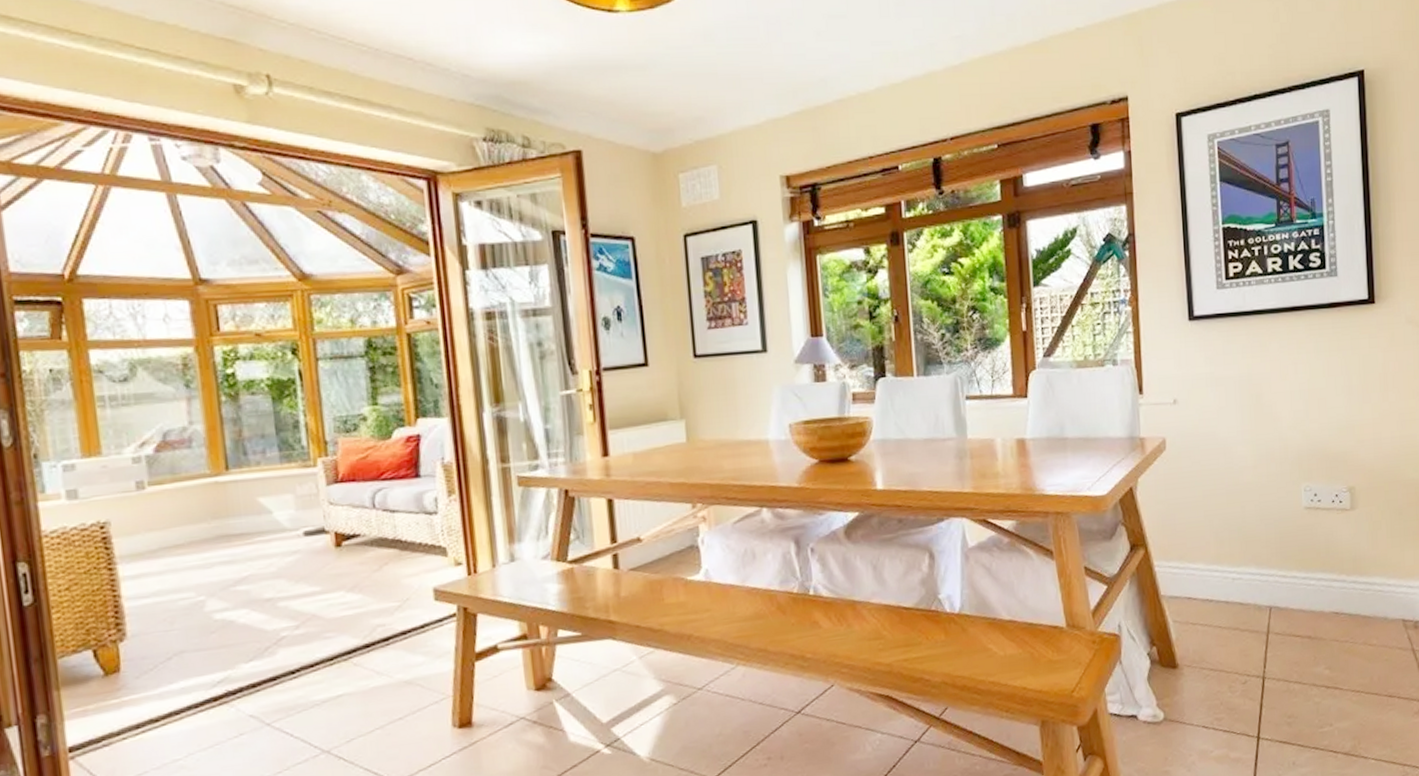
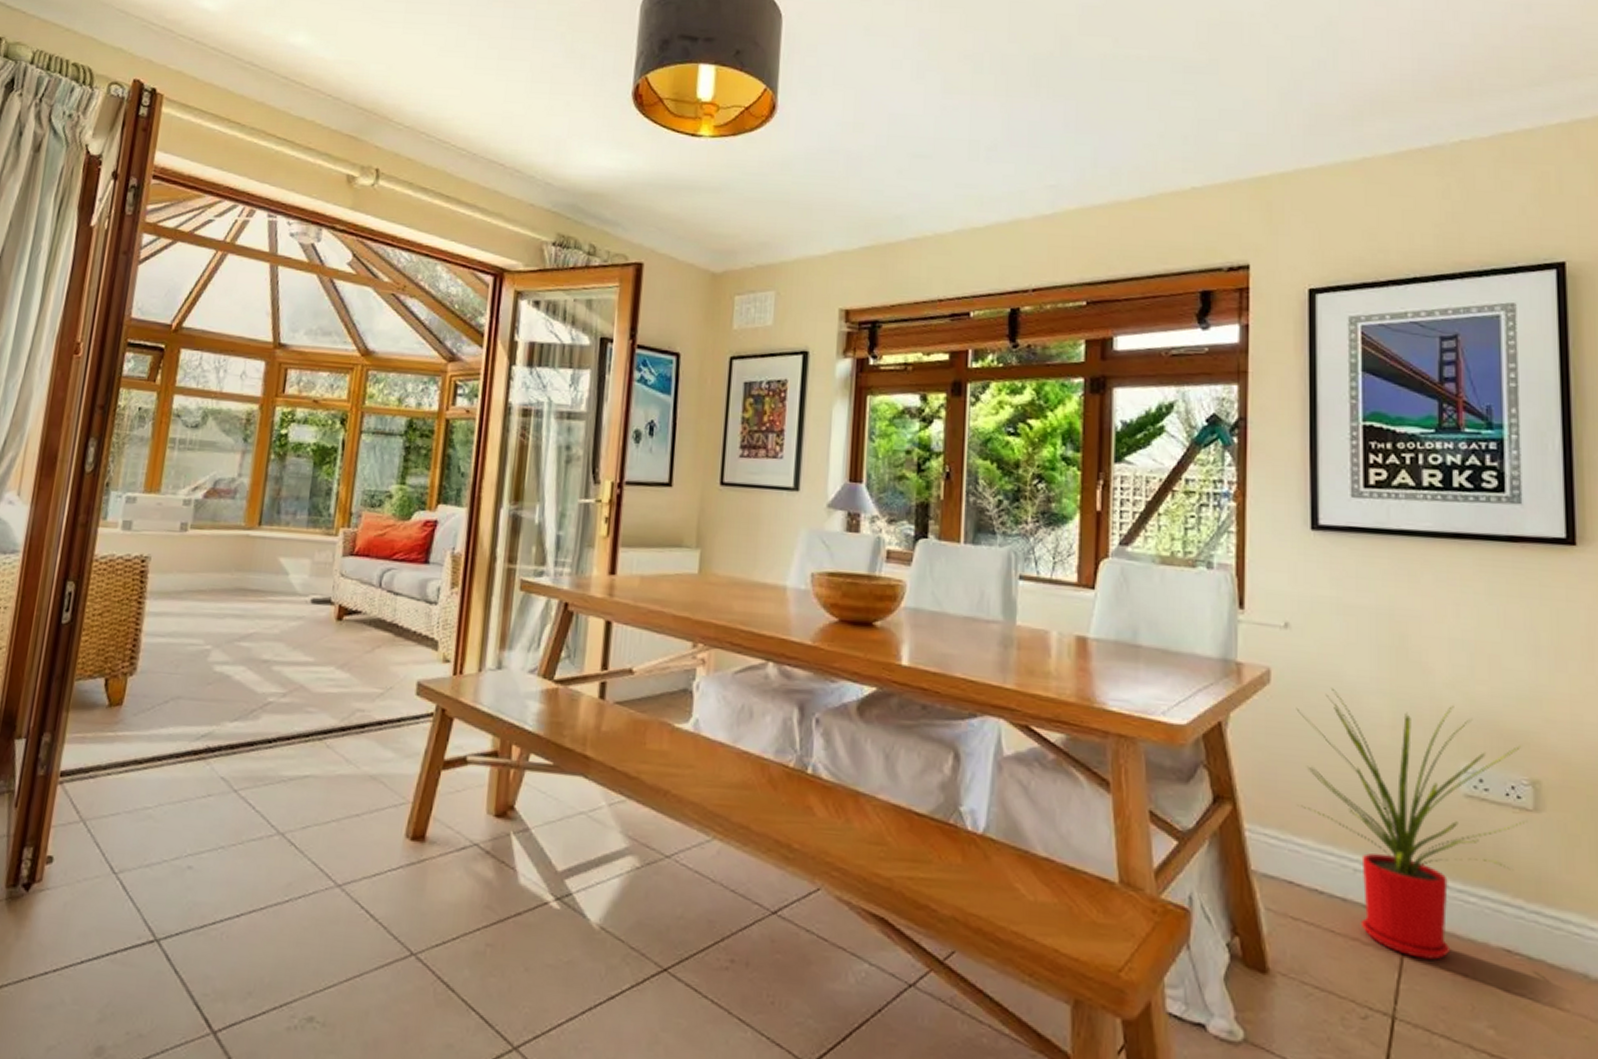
house plant: none [1186,443,1345,633] -> present [1296,687,1524,960]

